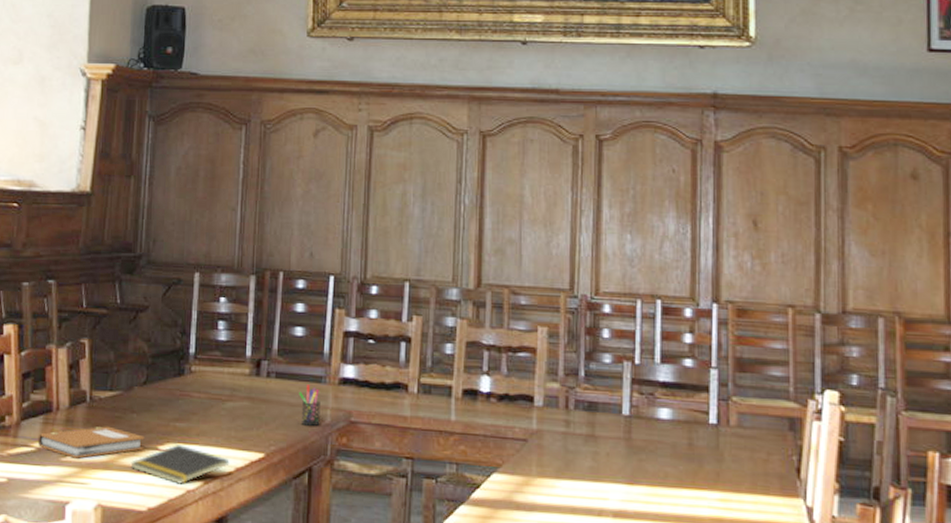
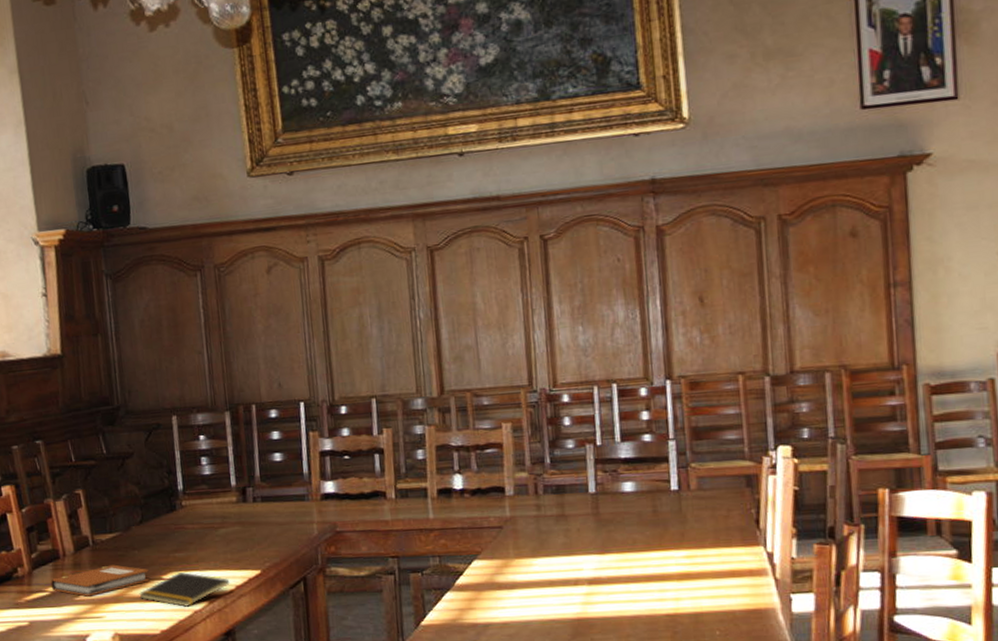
pen holder: present [298,384,320,426] -> none [285,504,308,541]

